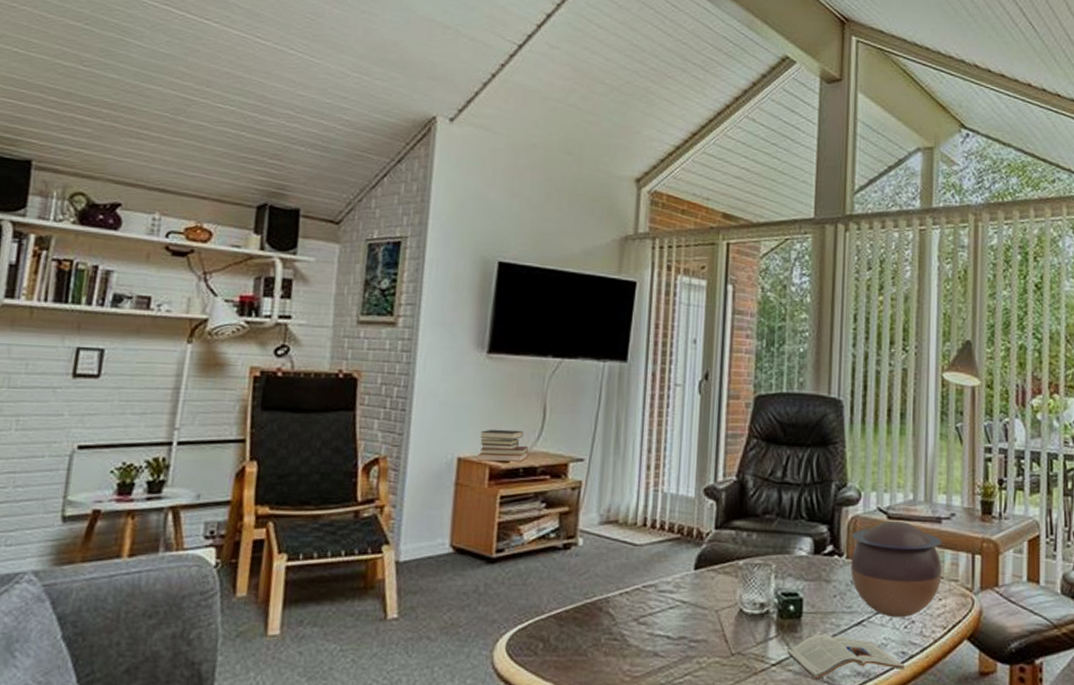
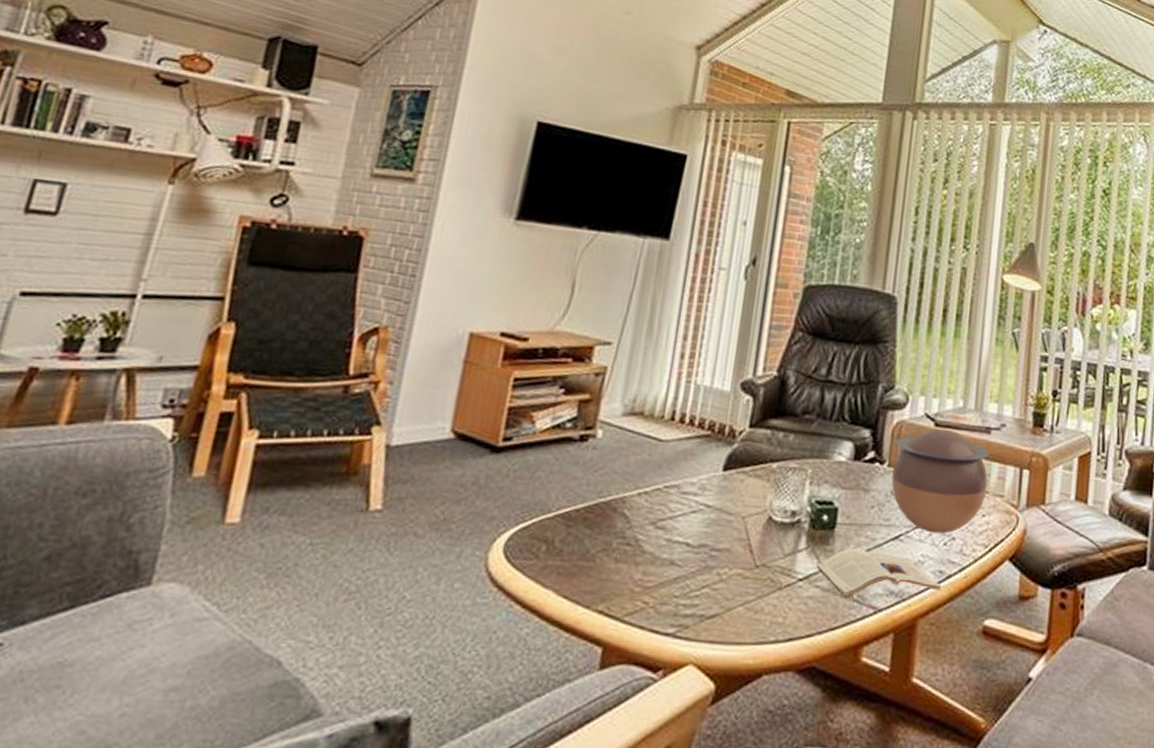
books: present [477,429,529,463] -> none [492,303,551,342]

